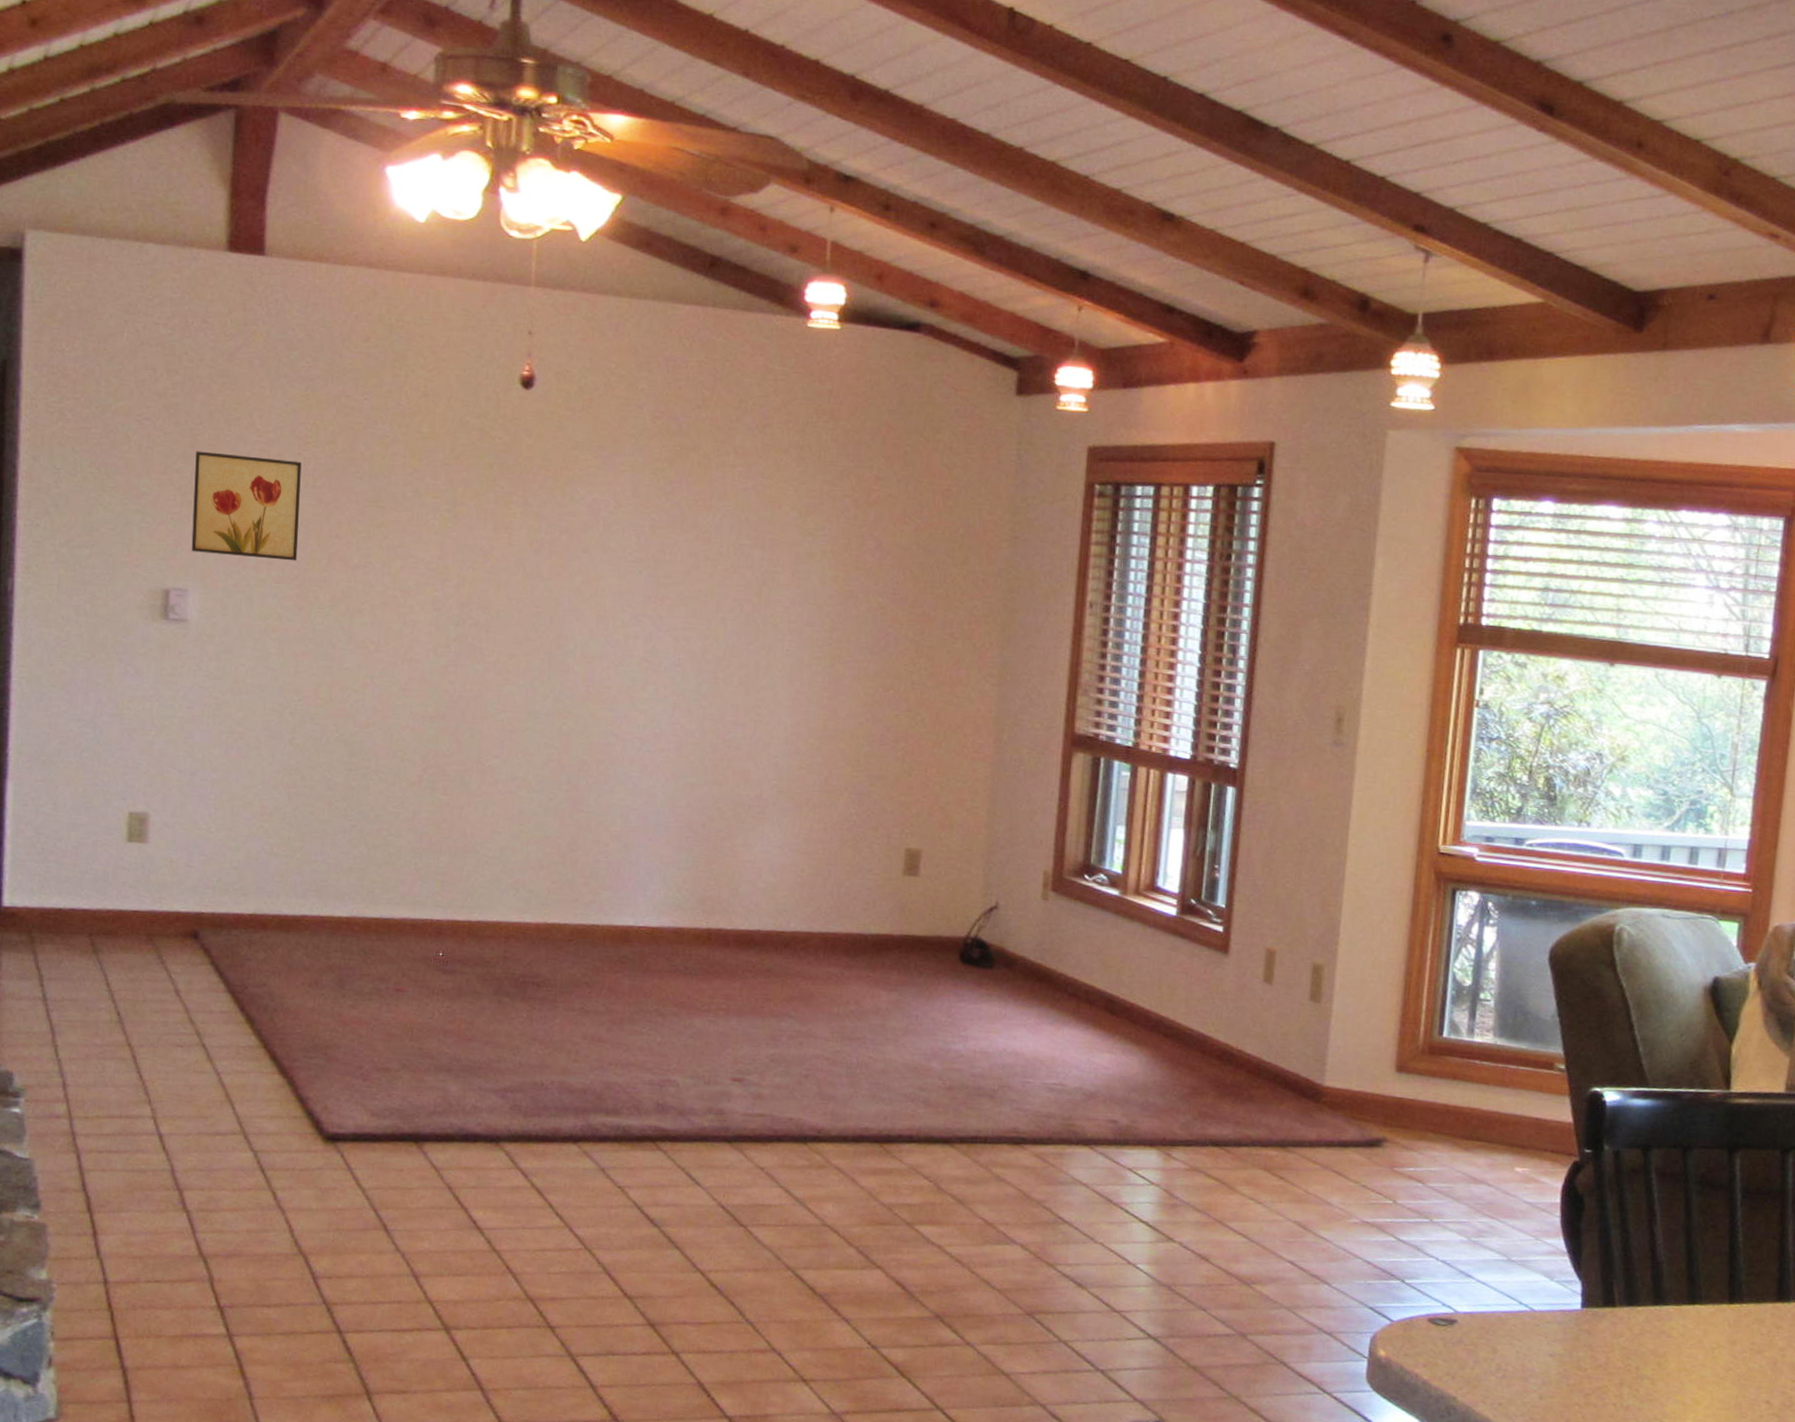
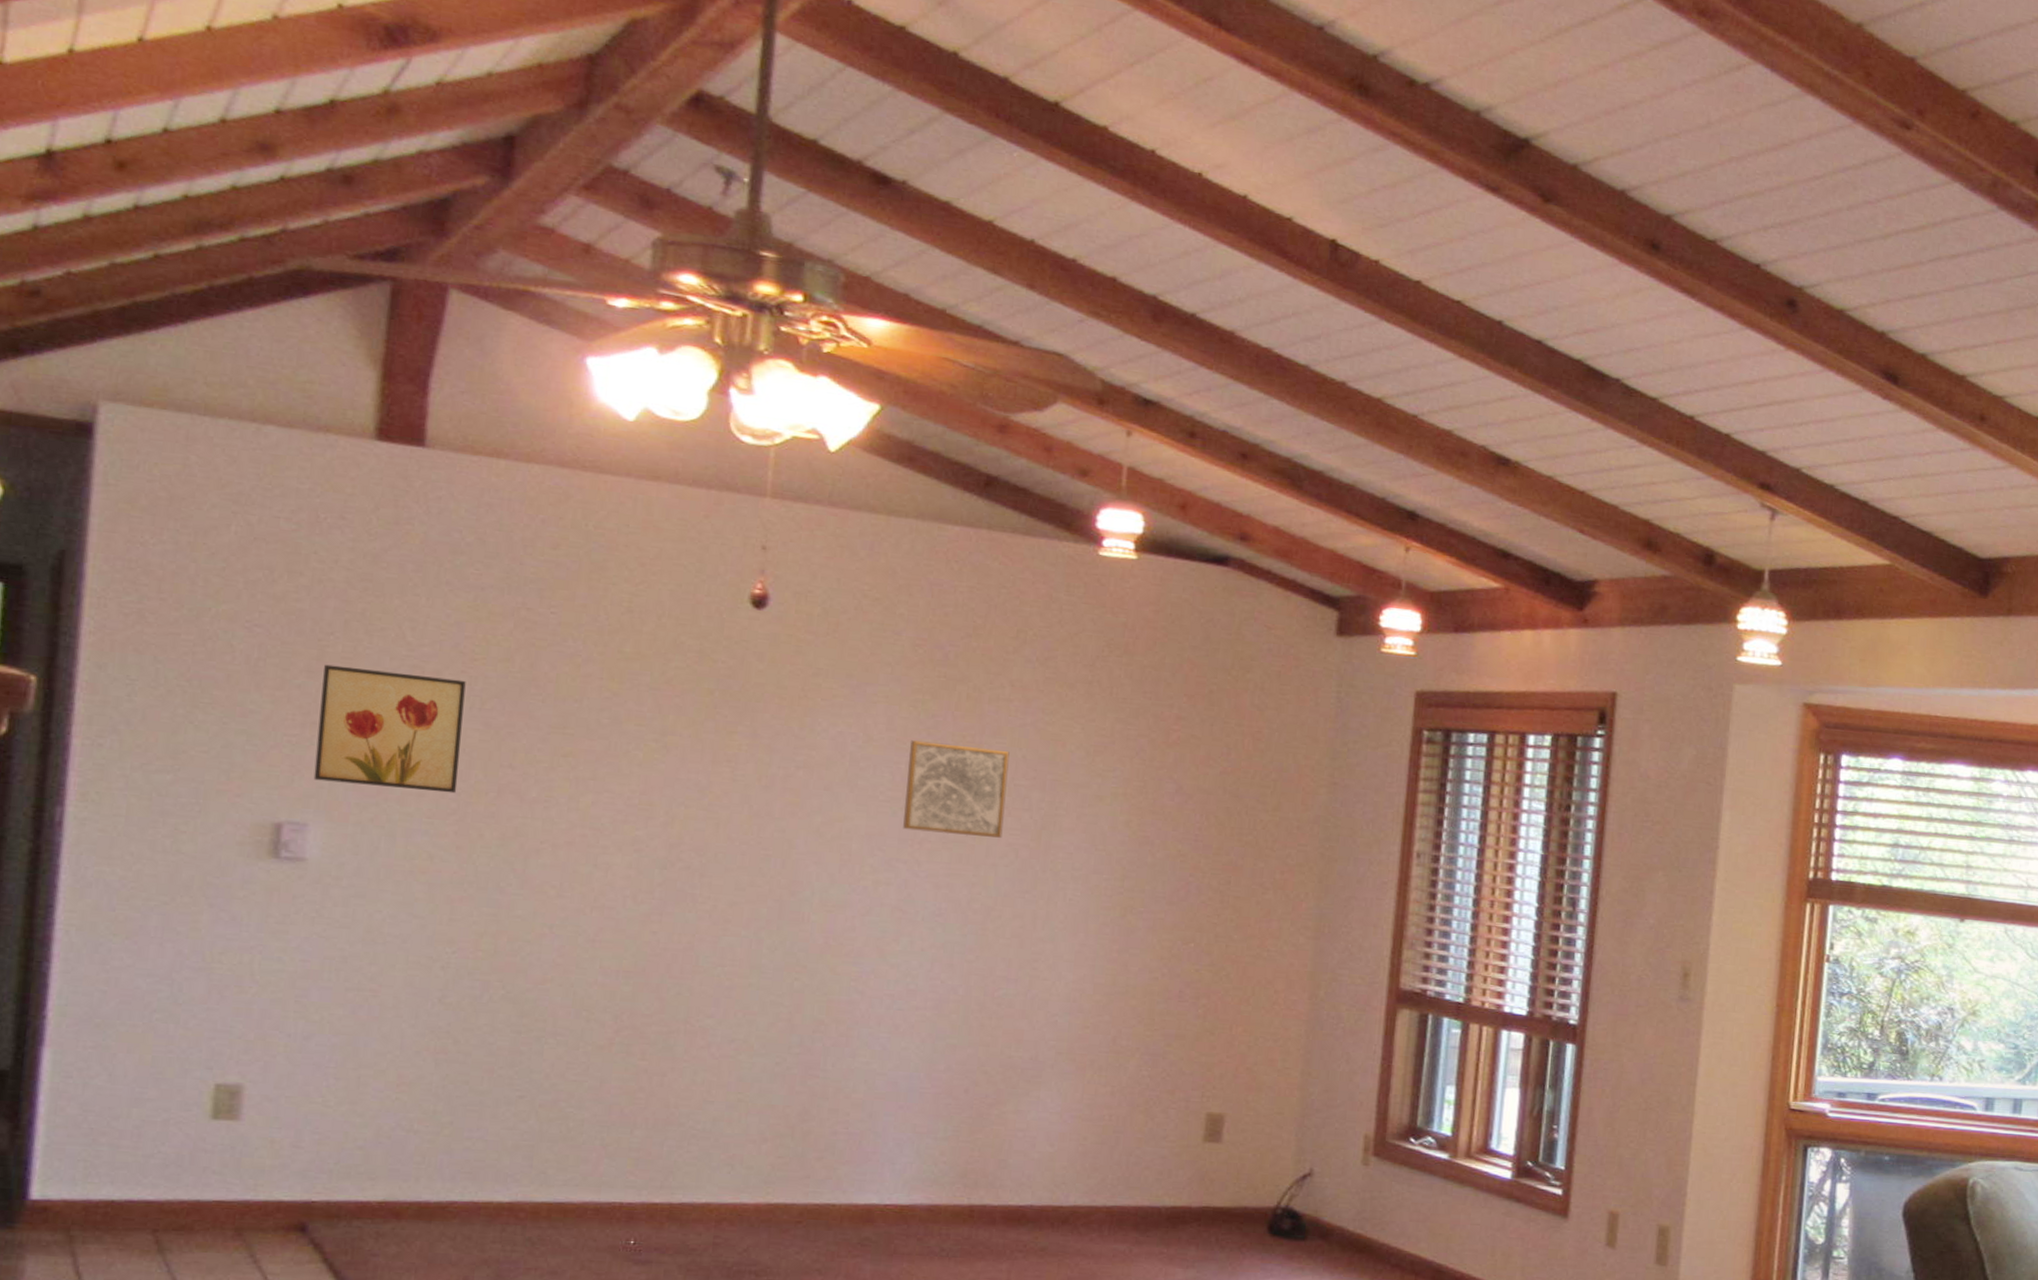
wall art: none [647,505,735,594] -> present [903,740,1010,838]

